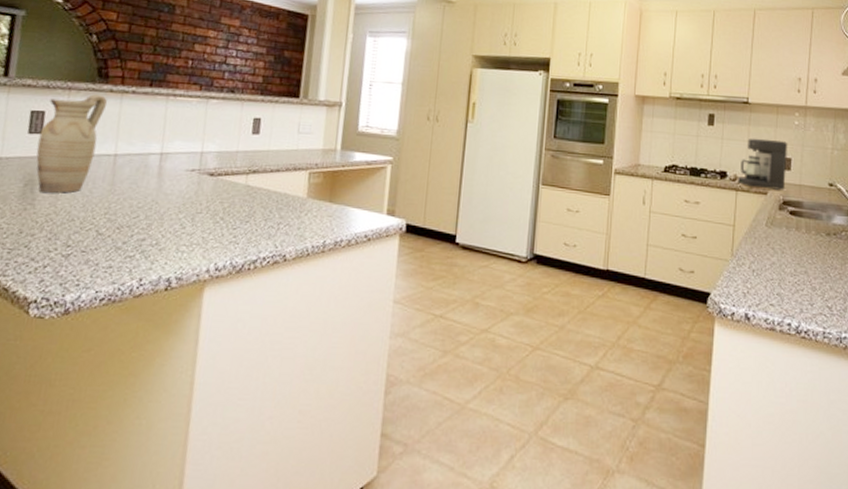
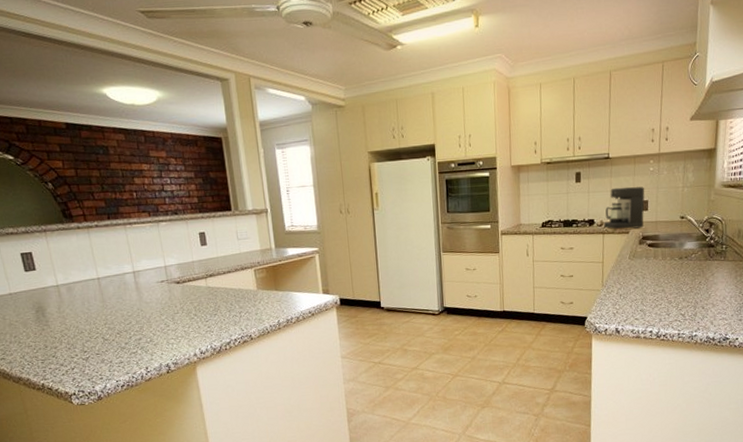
ceramic jug: present [36,94,108,193] -> none [32,232,83,315]

